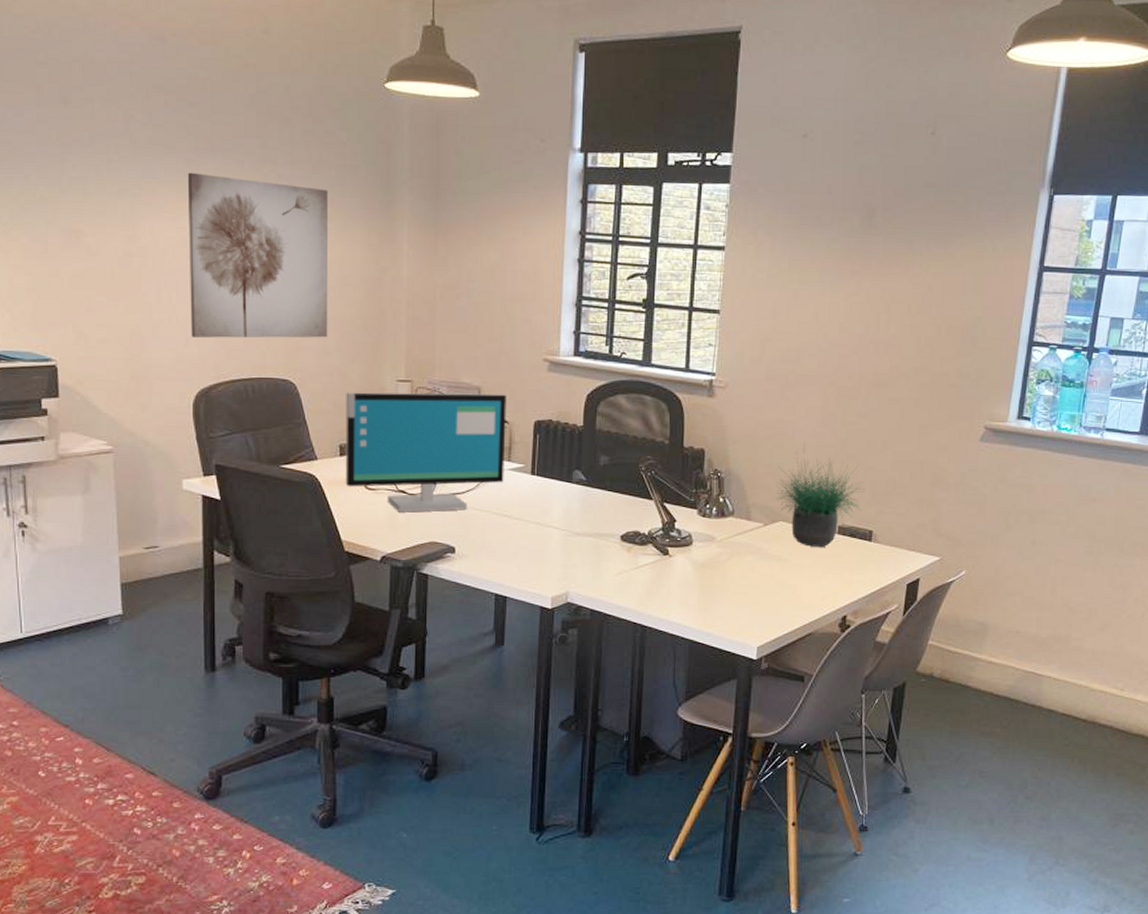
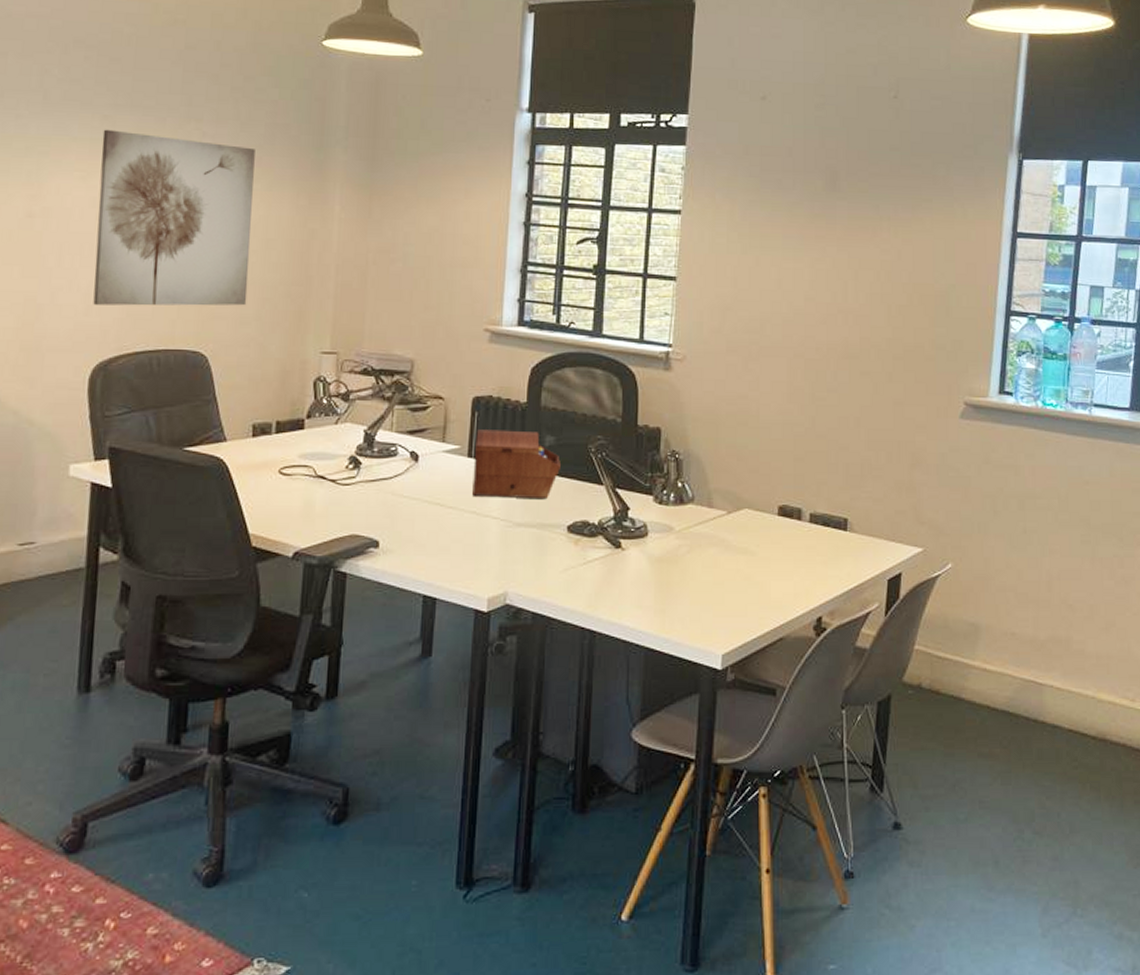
computer monitor: present [345,392,507,513] -> none [257,365,442,501]
sewing box: none [536,450,614,512] -> present [472,429,561,500]
potted plant: present [777,446,864,547] -> none [741,424,837,537]

